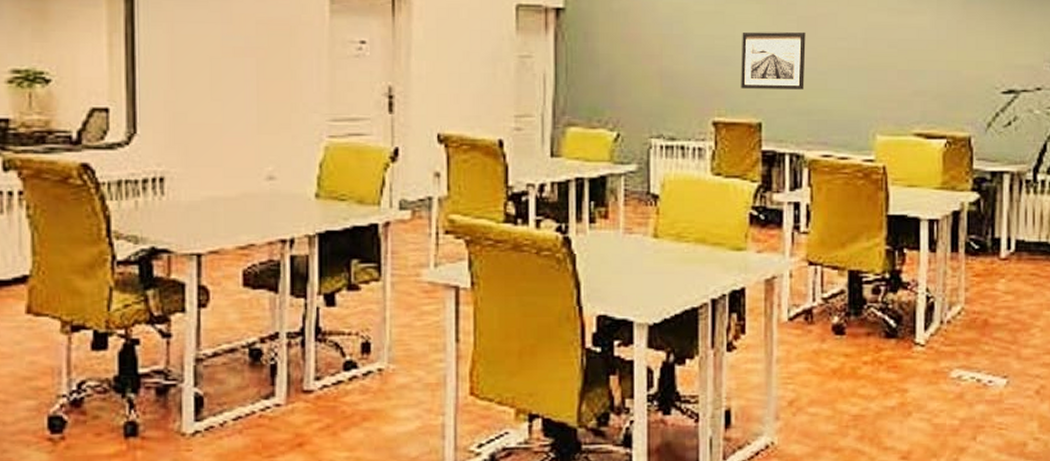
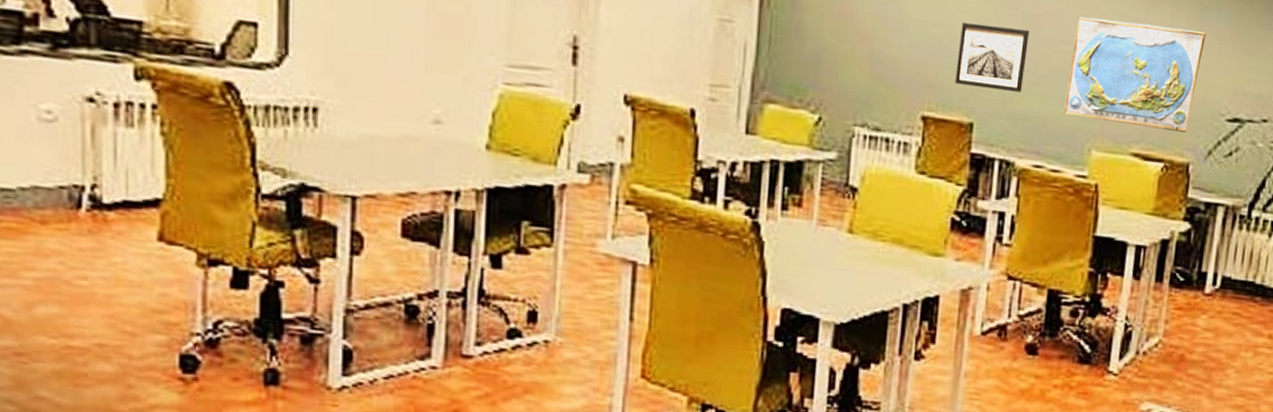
world map: none [846,13,972,108] -> present [1064,17,1206,133]

